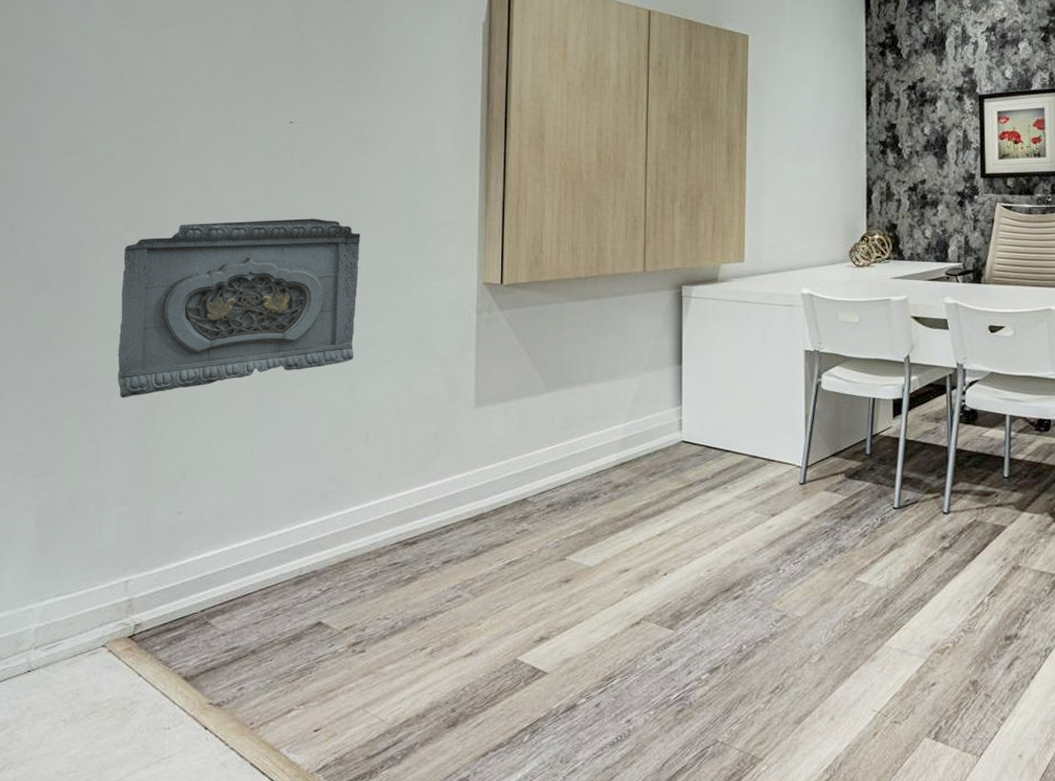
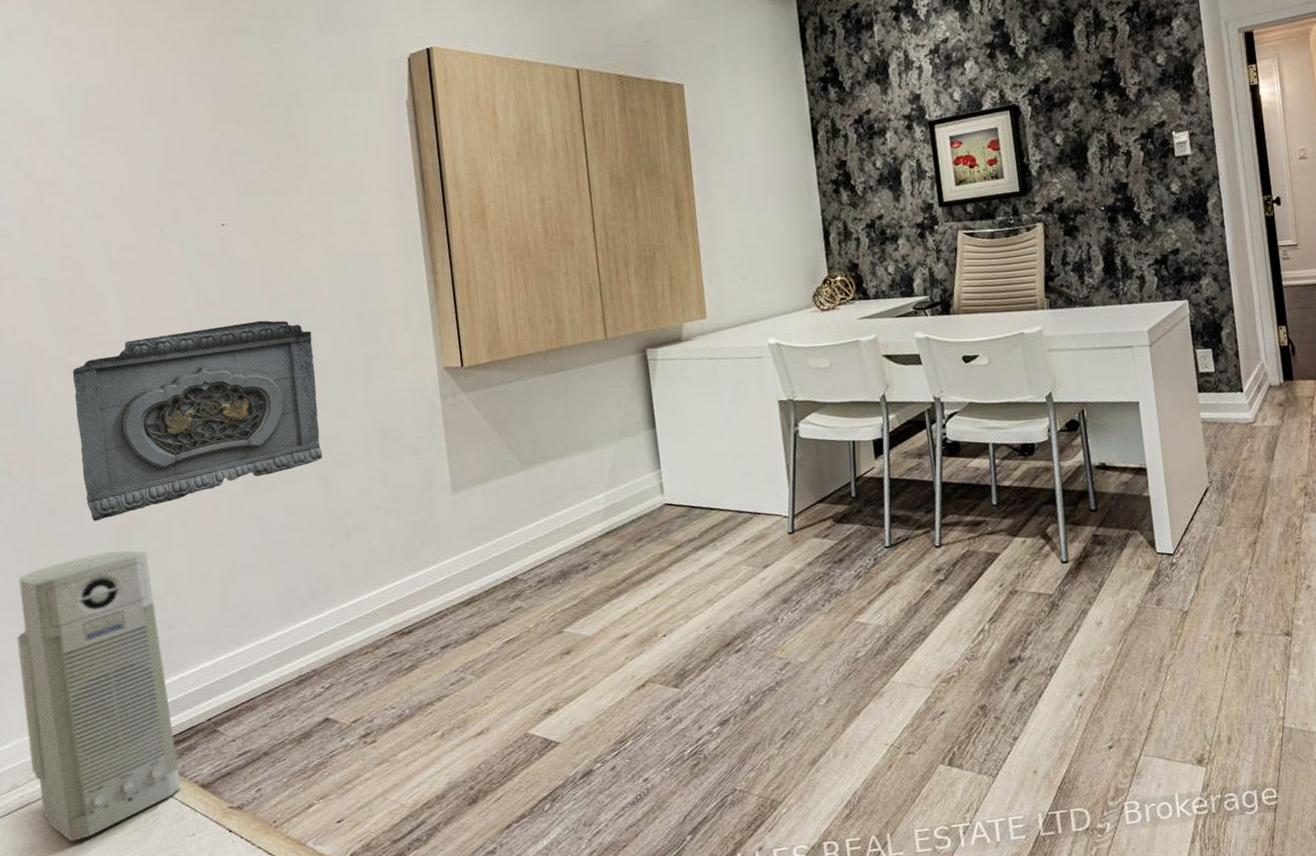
air purifier: none [18,430,169,722] -> present [16,550,182,842]

